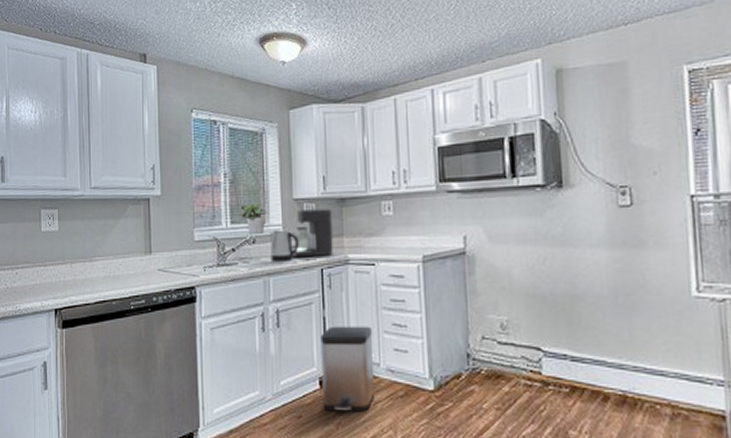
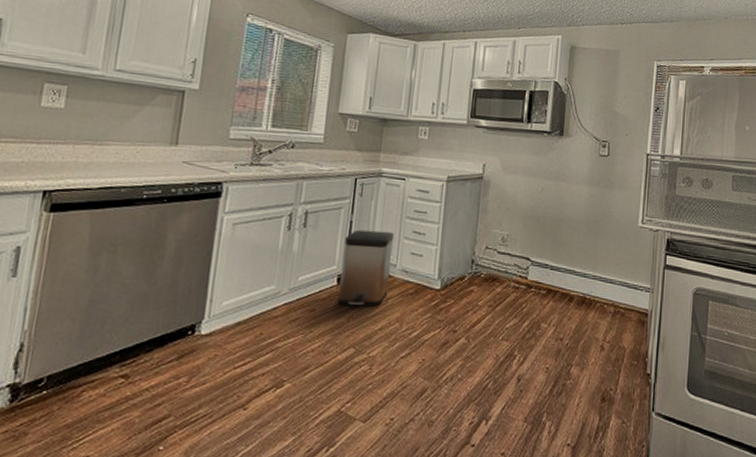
potted plant: present [240,202,268,235] -> none [283,111,312,141]
kettle: present [270,229,299,263] -> none [307,138,338,169]
coffee maker: present [291,208,333,258] -> none [329,123,374,167]

